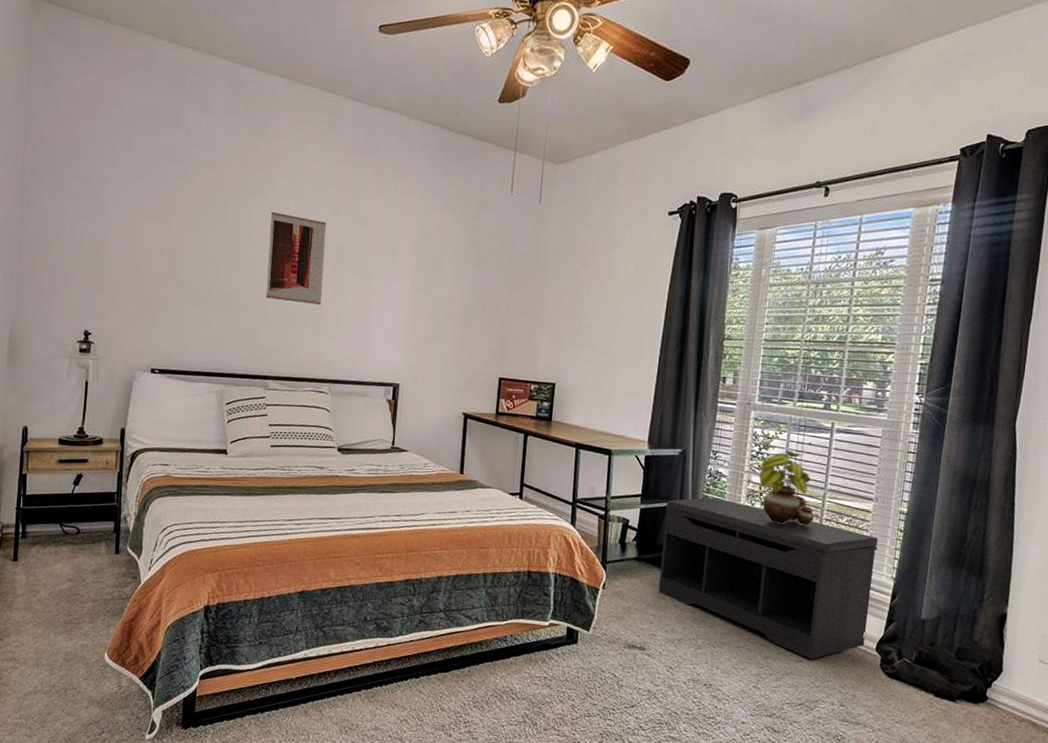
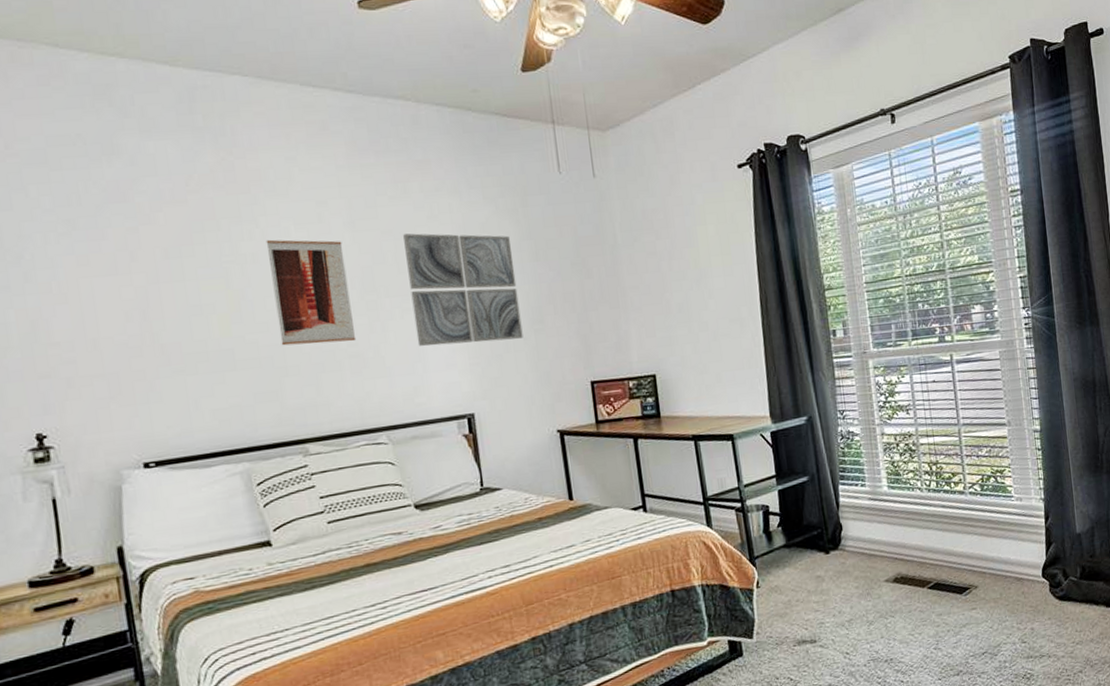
wall art: none [367,225,458,330] -> present [402,233,523,347]
bench: present [658,497,879,660] -> none [803,459,1031,604]
potted plant: present [759,450,815,526] -> none [891,392,955,472]

